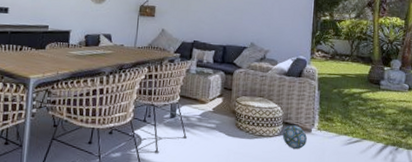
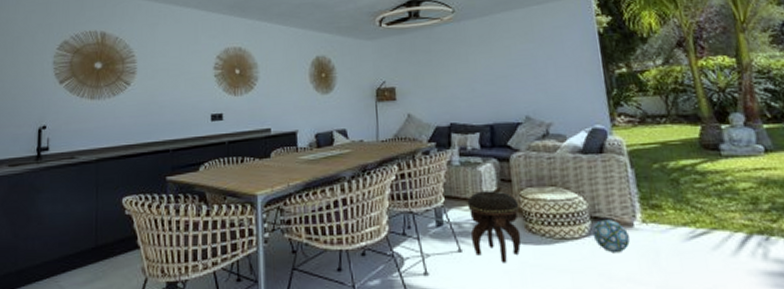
footstool: none [194,95,234,149] -> present [467,190,522,263]

